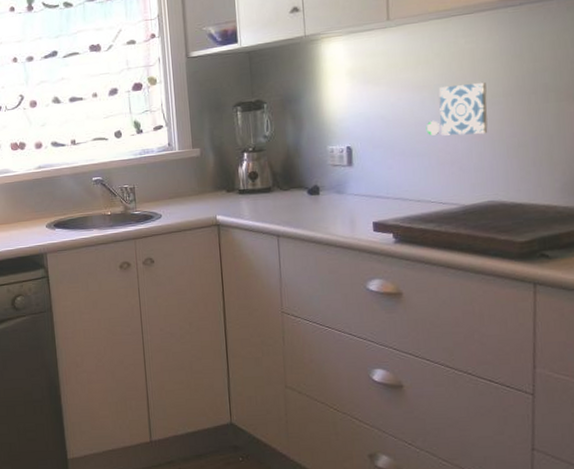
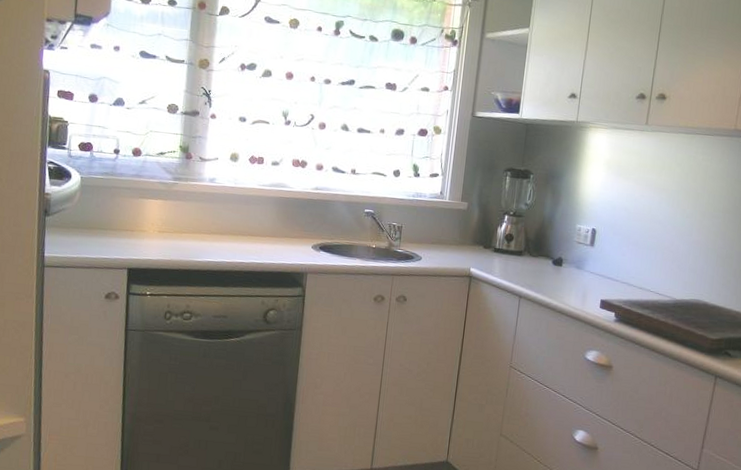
decorative tile: present [426,82,488,136] -> none [658,193,712,241]

